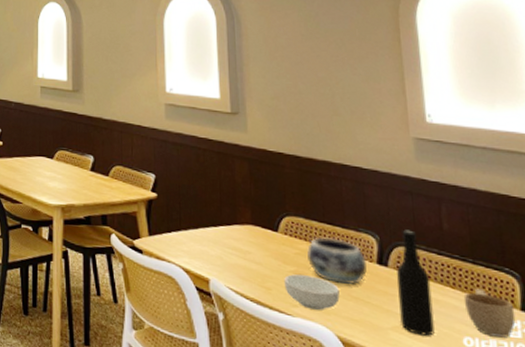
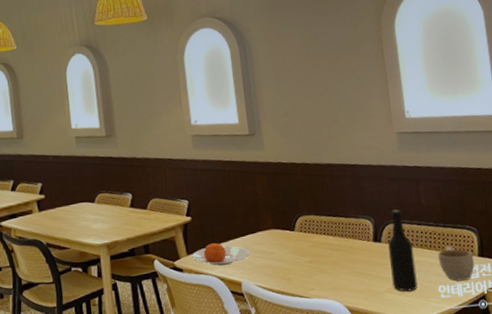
plate: none [154,227,222,256] -> present [192,242,250,266]
cereal bowl: present [284,274,340,310] -> none [302,262,346,290]
decorative bowl: present [307,237,367,284] -> none [318,227,366,264]

